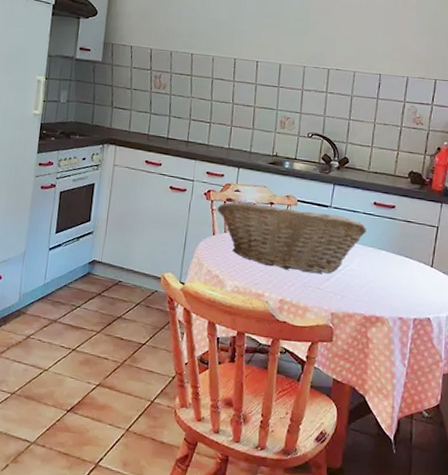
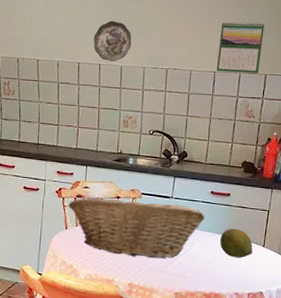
decorative plate: none [251,17,292,60] -> present [93,21,132,62]
calendar: none [382,22,435,78] -> present [216,21,265,74]
fruit: none [383,244,420,278] -> present [220,228,253,258]

